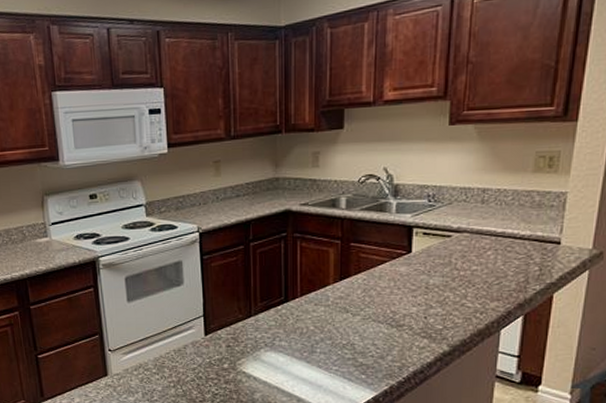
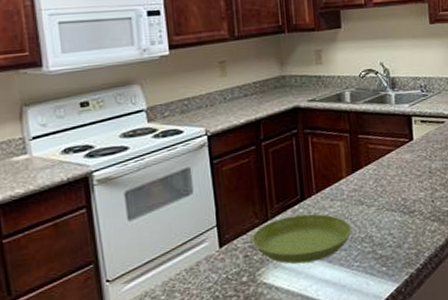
saucer: none [234,315,333,360] -> present [251,214,352,264]

